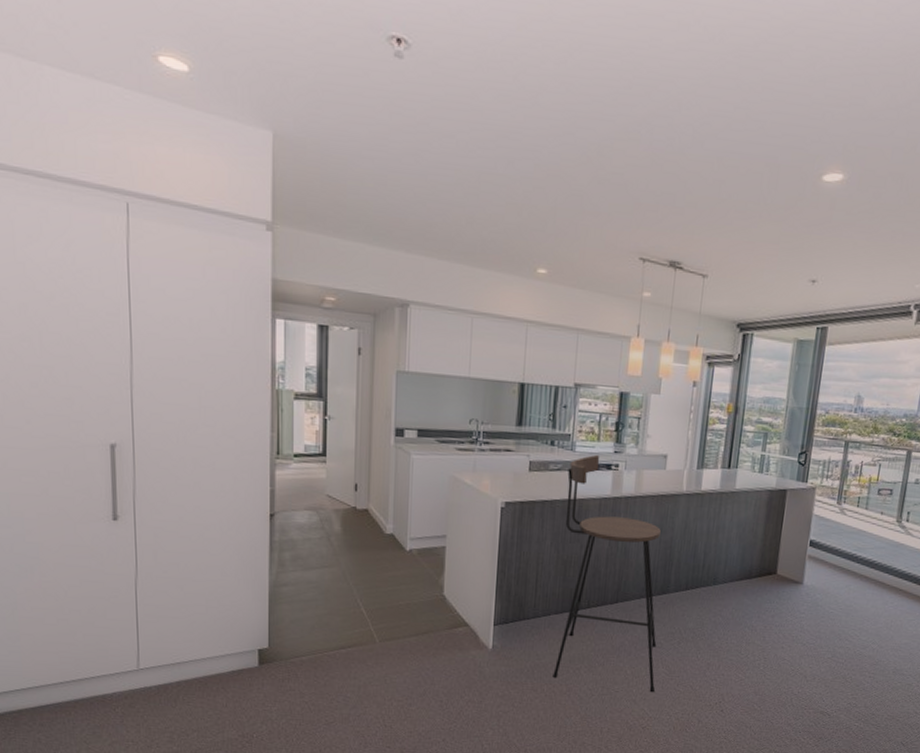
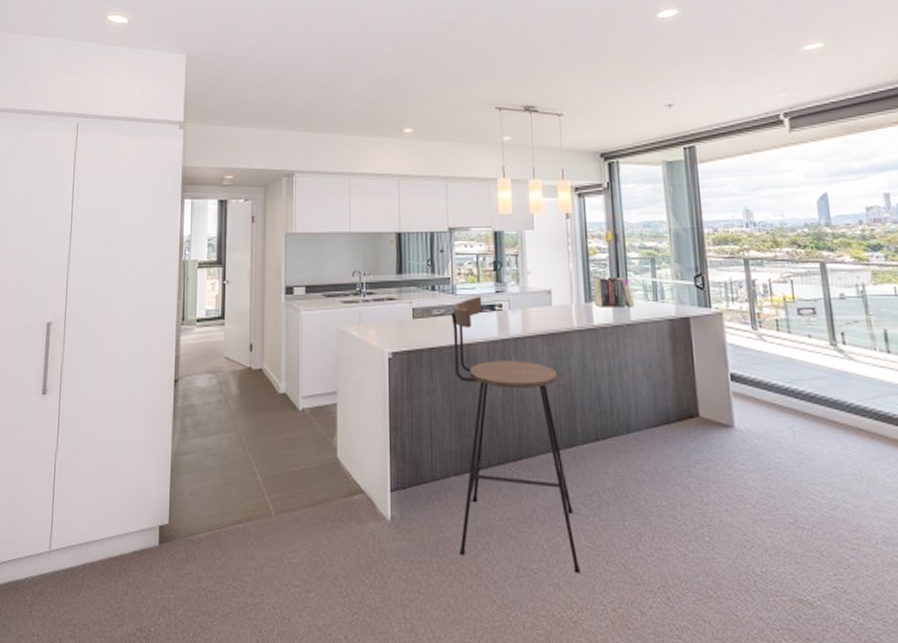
books: none [705,446,742,477] -> present [593,276,636,308]

